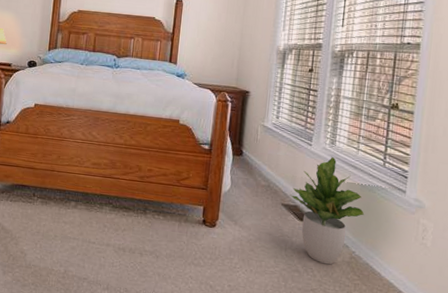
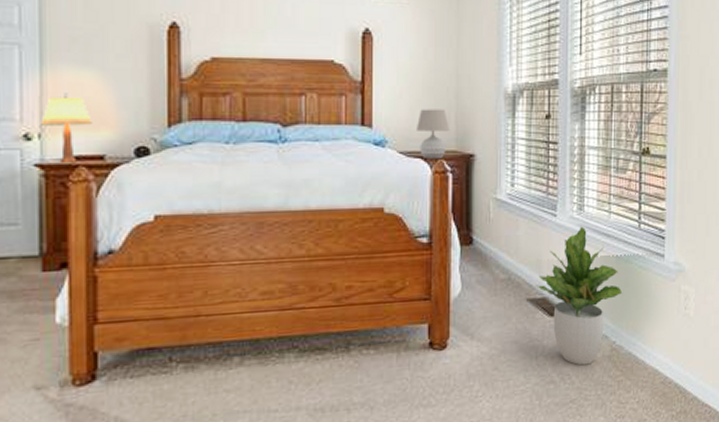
table lamp: none [207,55,232,92] -> present [415,109,449,160]

